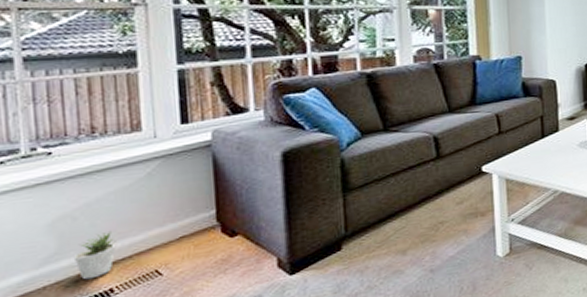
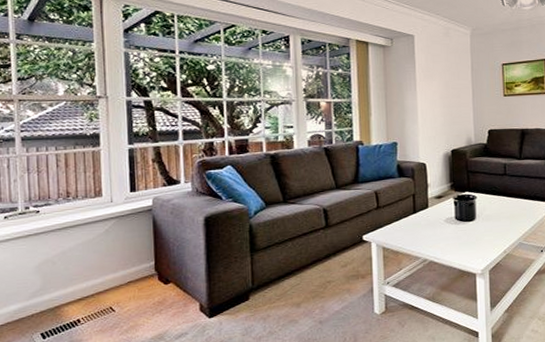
potted plant: present [73,232,117,280] -> none [52,275,83,311]

